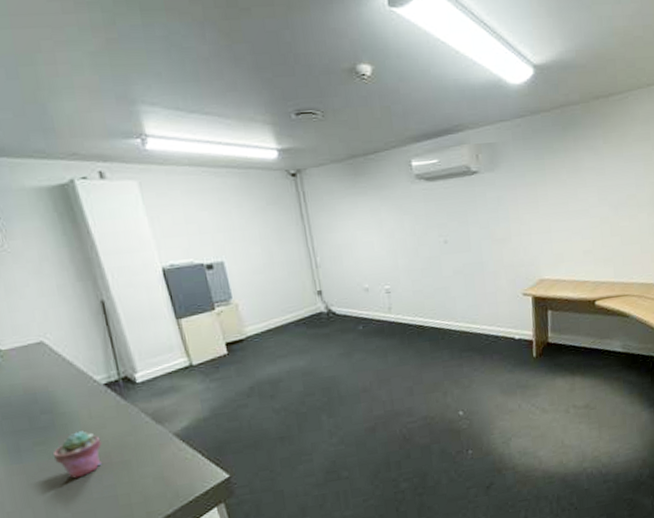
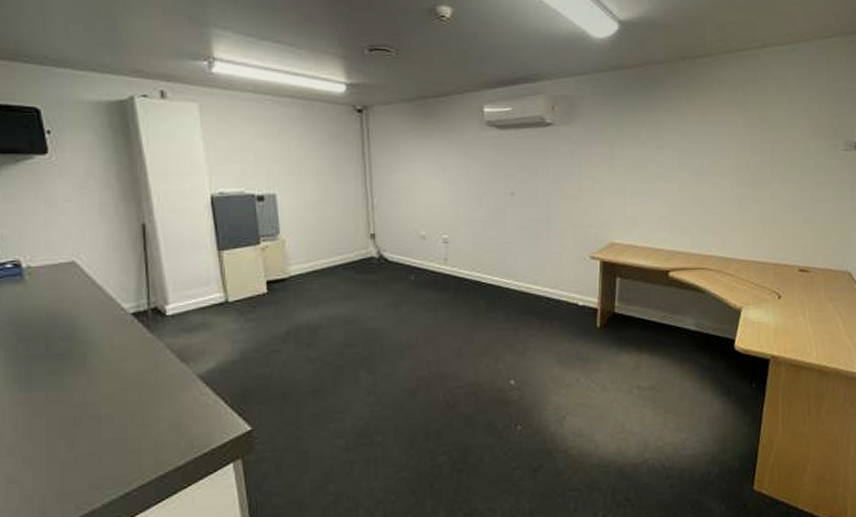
potted succulent: present [52,431,102,479] -> none [65,362,119,415]

